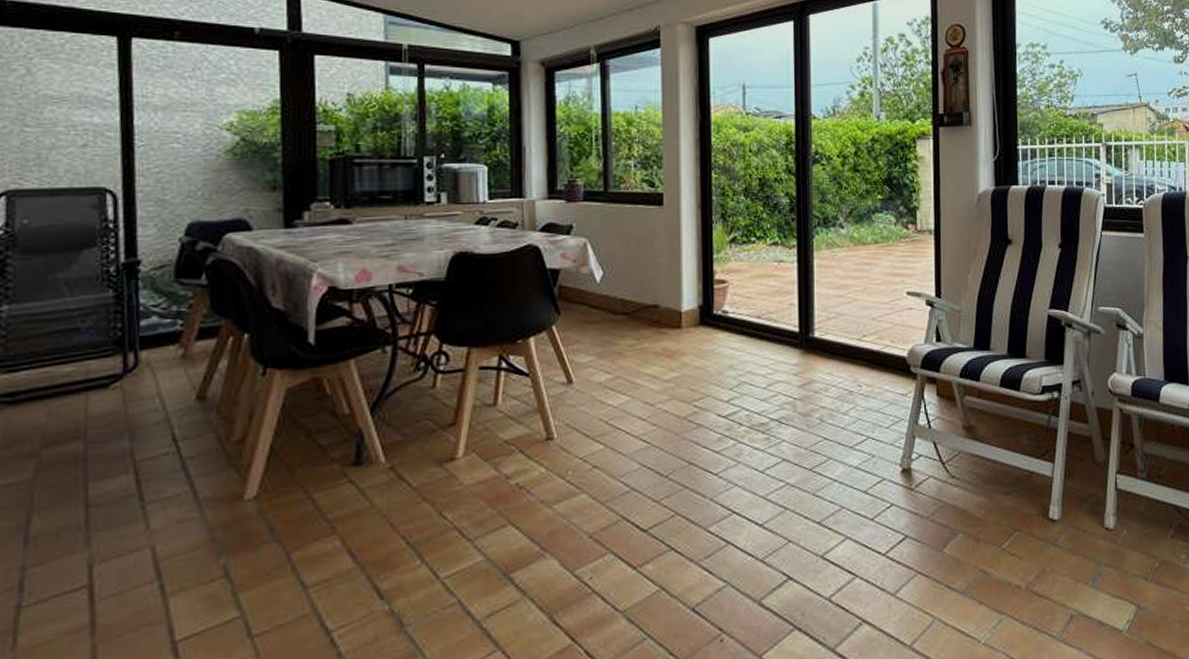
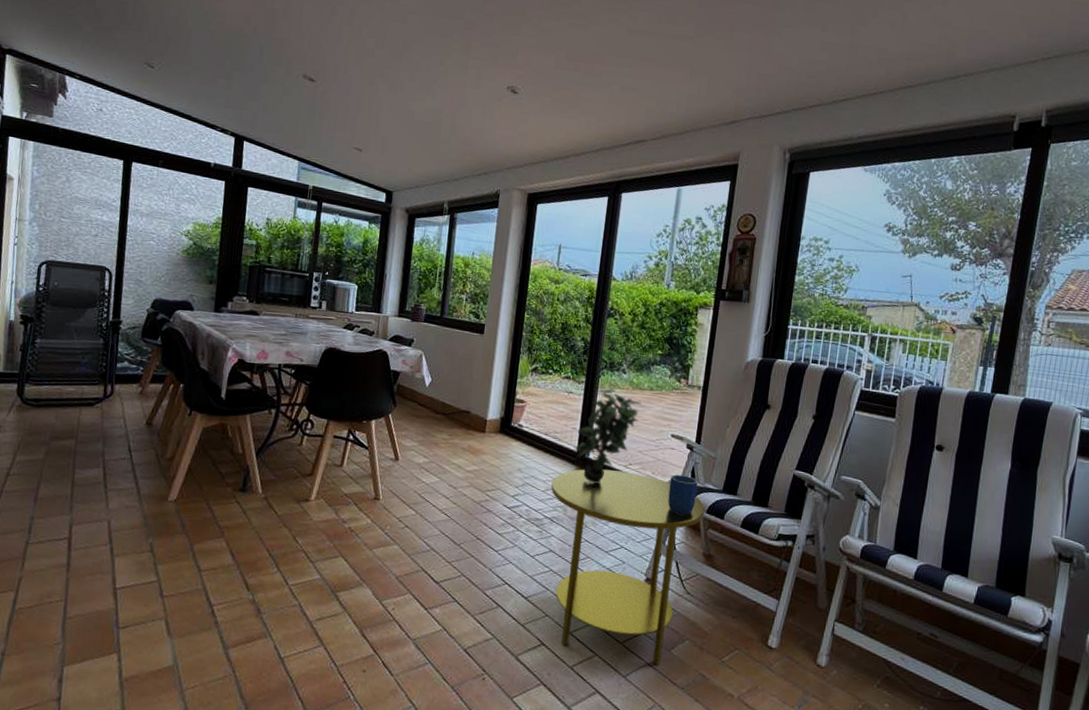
side table: none [773,345,958,575] -> present [551,469,706,665]
potted plant: none [795,249,867,367] -> present [574,388,642,484]
mug: none [913,338,946,385] -> present [667,474,698,515]

